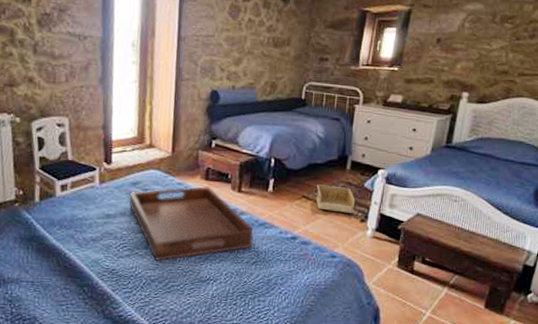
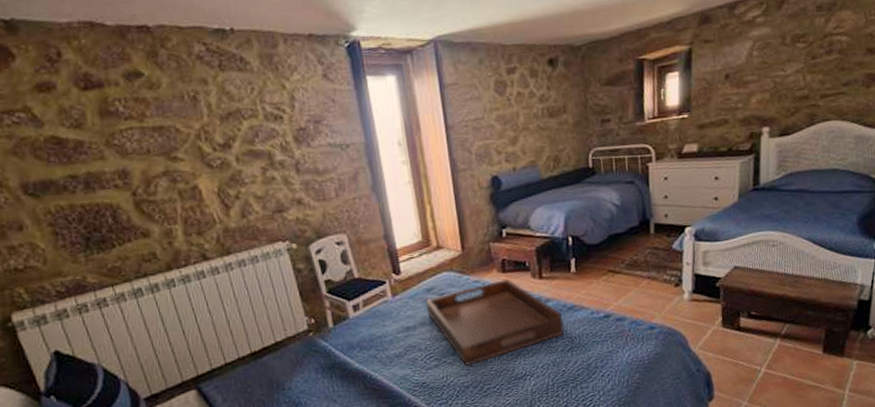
storage bin: present [315,184,356,213] -> none [622,252,666,281]

